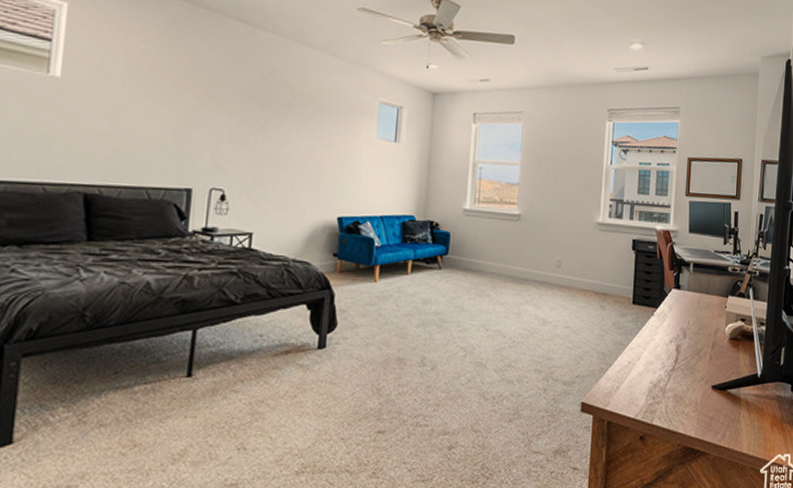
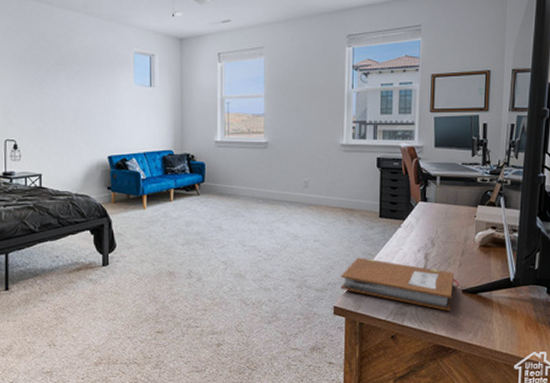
notebook: none [589,347,709,409] -> present [340,257,459,311]

